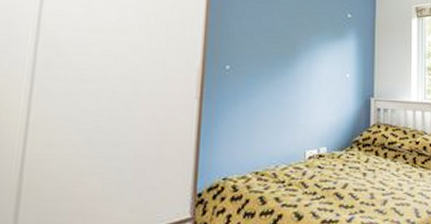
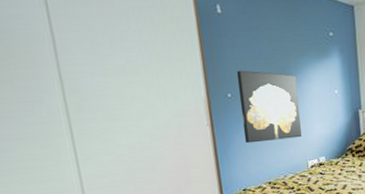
wall art: none [235,42,307,124] -> present [236,70,302,144]

